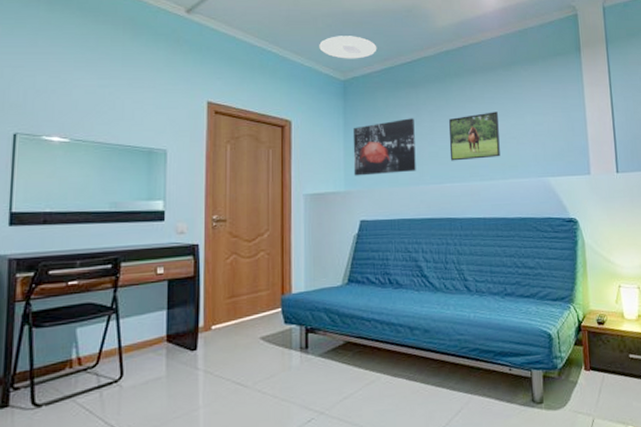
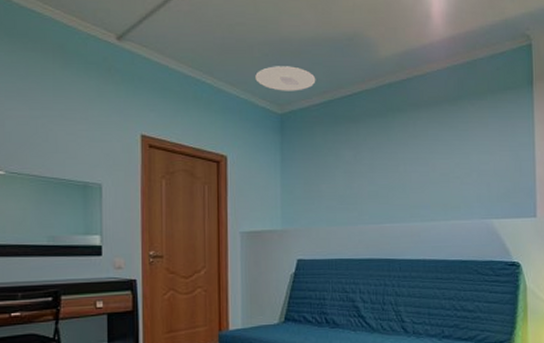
wall art: present [352,118,416,176] -> none [290,155,355,214]
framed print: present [449,112,500,161] -> none [390,149,443,201]

